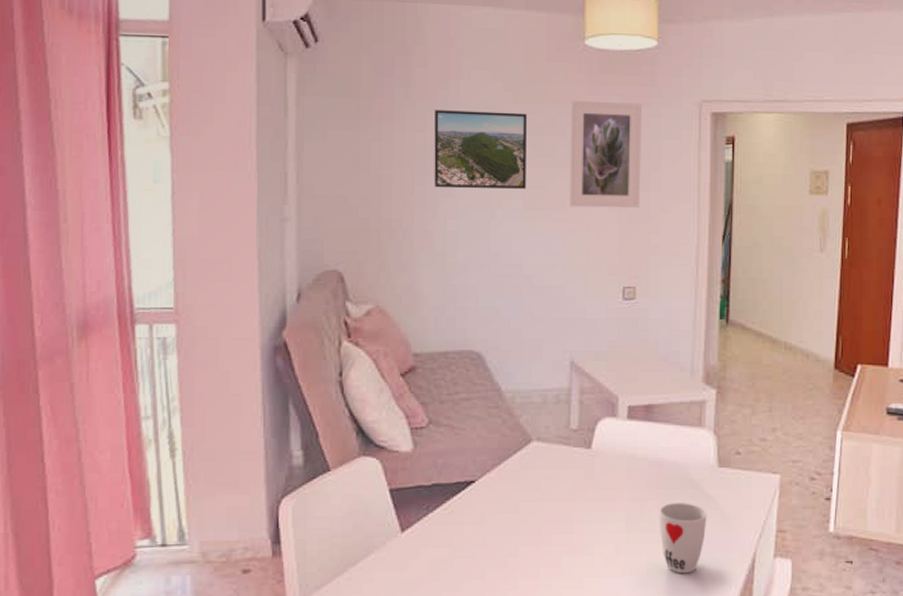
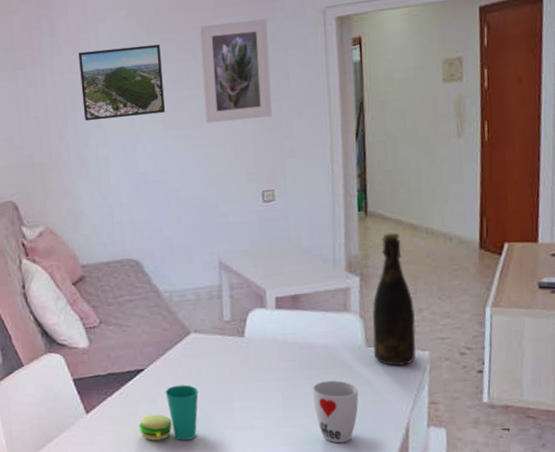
cup: none [462,501,535,567] -> present [138,385,199,440]
bottle: none [726,345,769,489] -> present [371,232,417,366]

